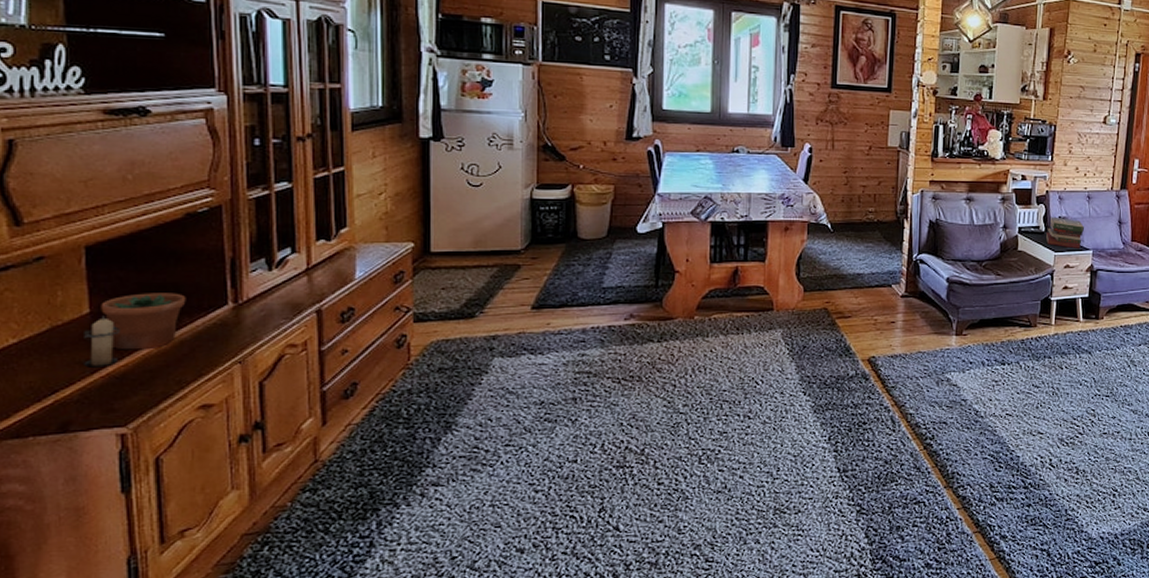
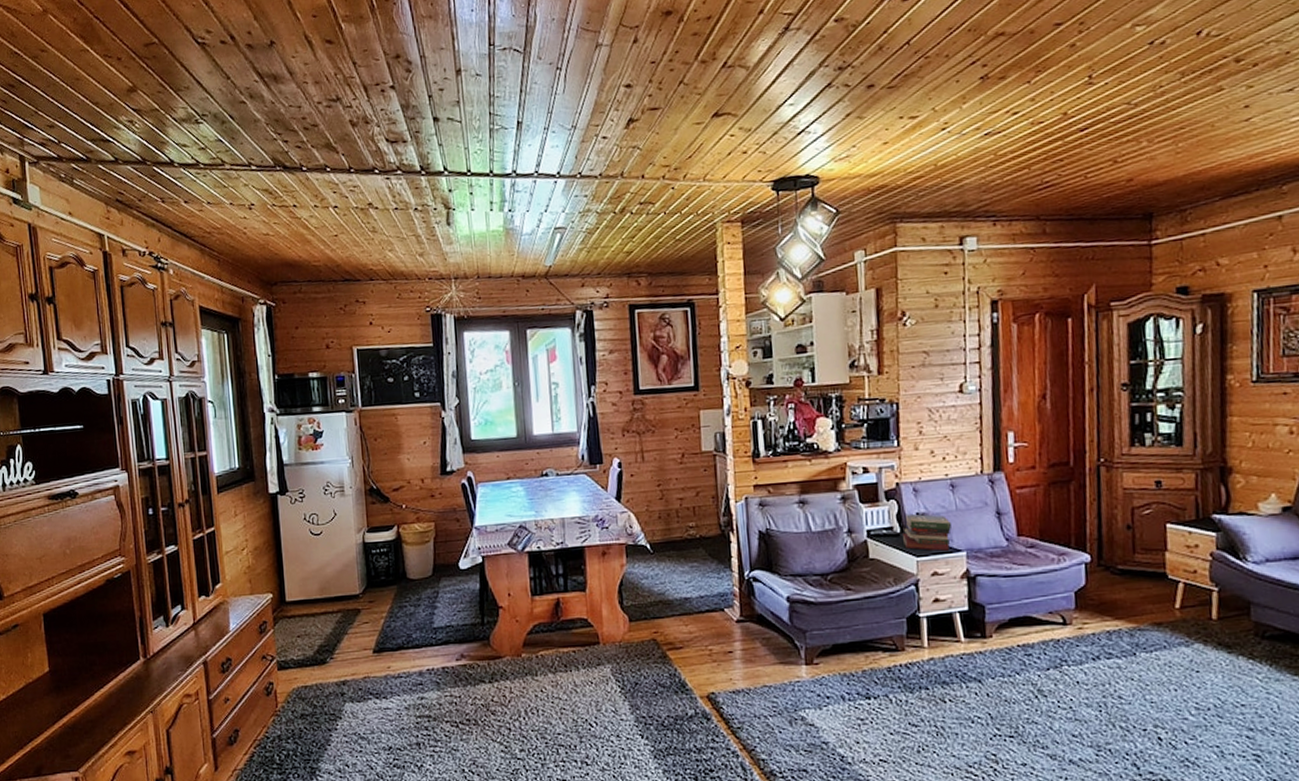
candle: present [84,316,121,369] -> none [46,673,70,720]
planter: present [101,293,186,352] -> none [56,651,112,704]

